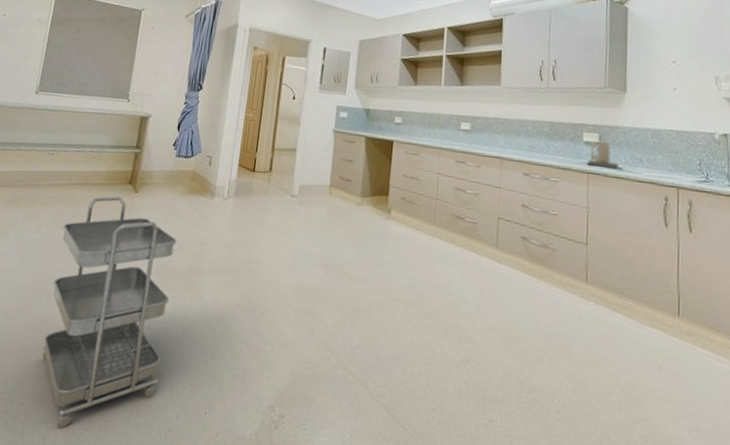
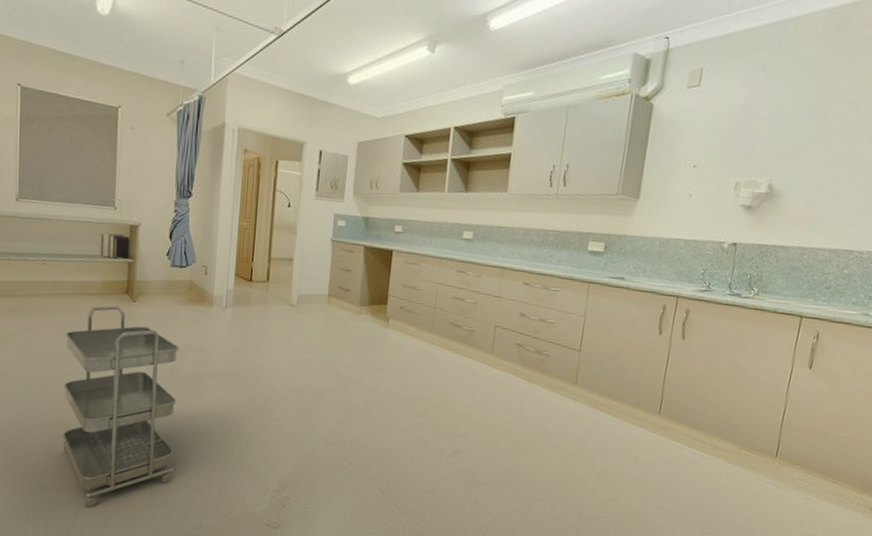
books: none [107,124,140,149] -> present [98,233,131,259]
paper towel roll: present [587,140,619,168] -> none [589,249,621,278]

